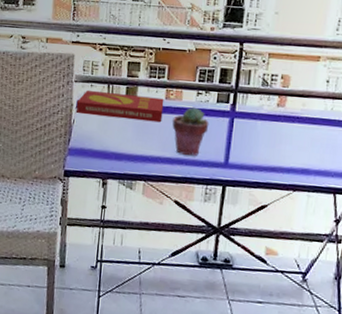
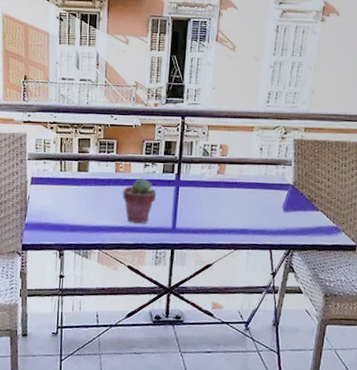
book: present [75,89,164,123] -> none [30,166,114,194]

